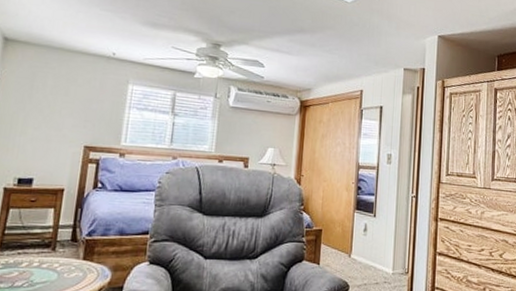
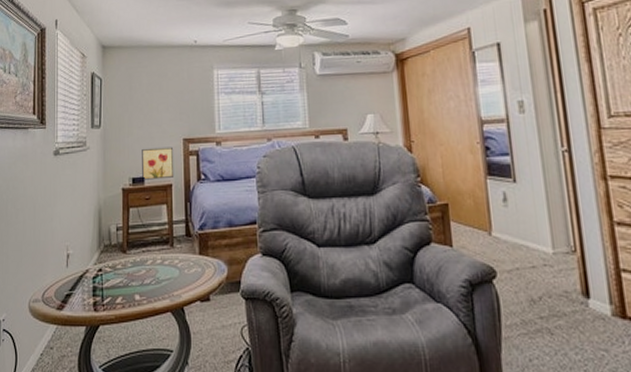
wall art: none [30,150,72,183] -> present [142,146,175,180]

